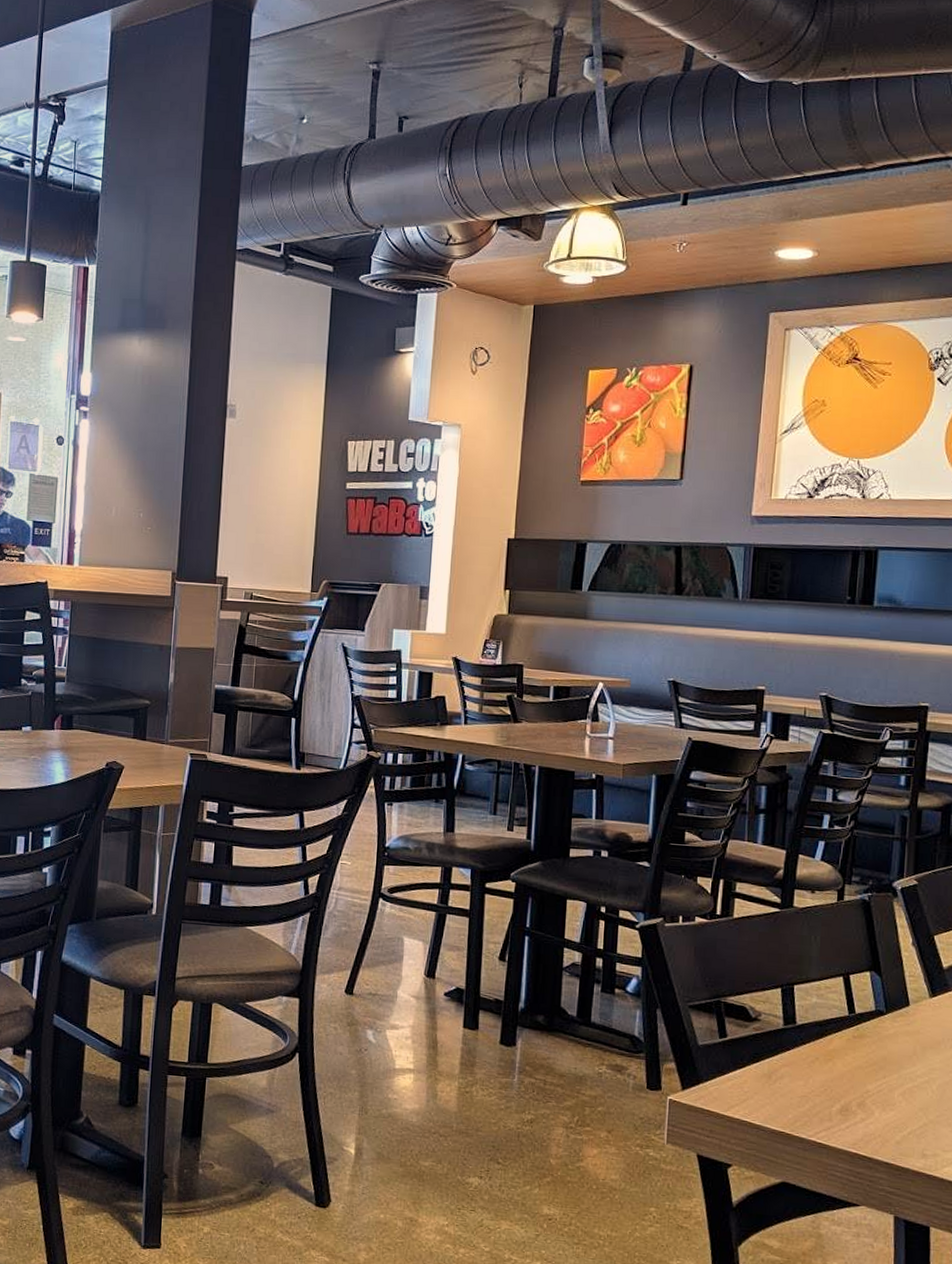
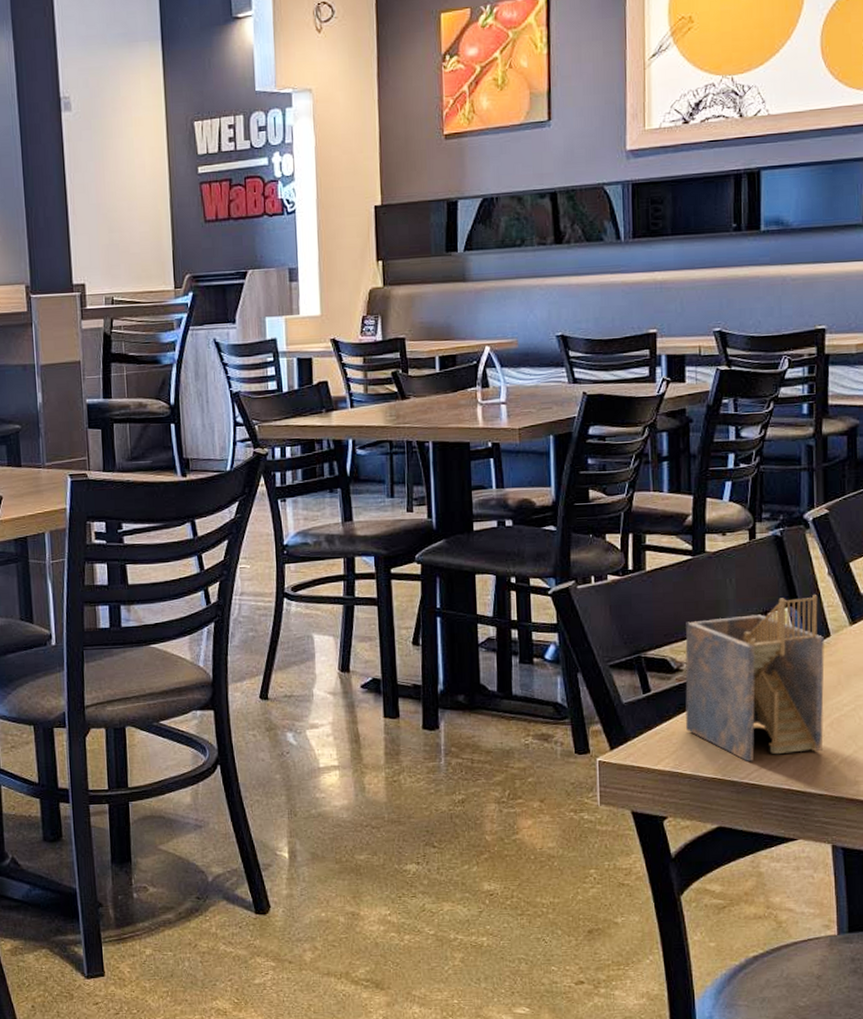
napkin holder: none [759,961,903,1120] -> present [685,595,824,761]

